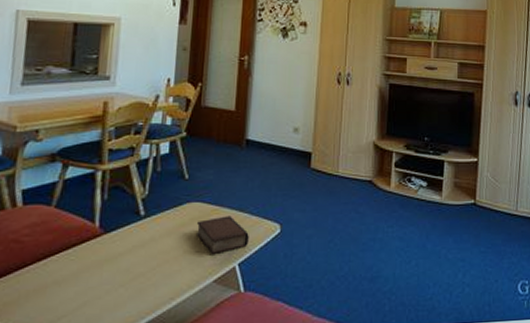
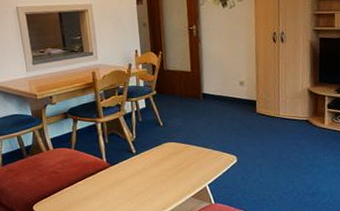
book: present [195,215,249,254] -> none [174,151,214,178]

